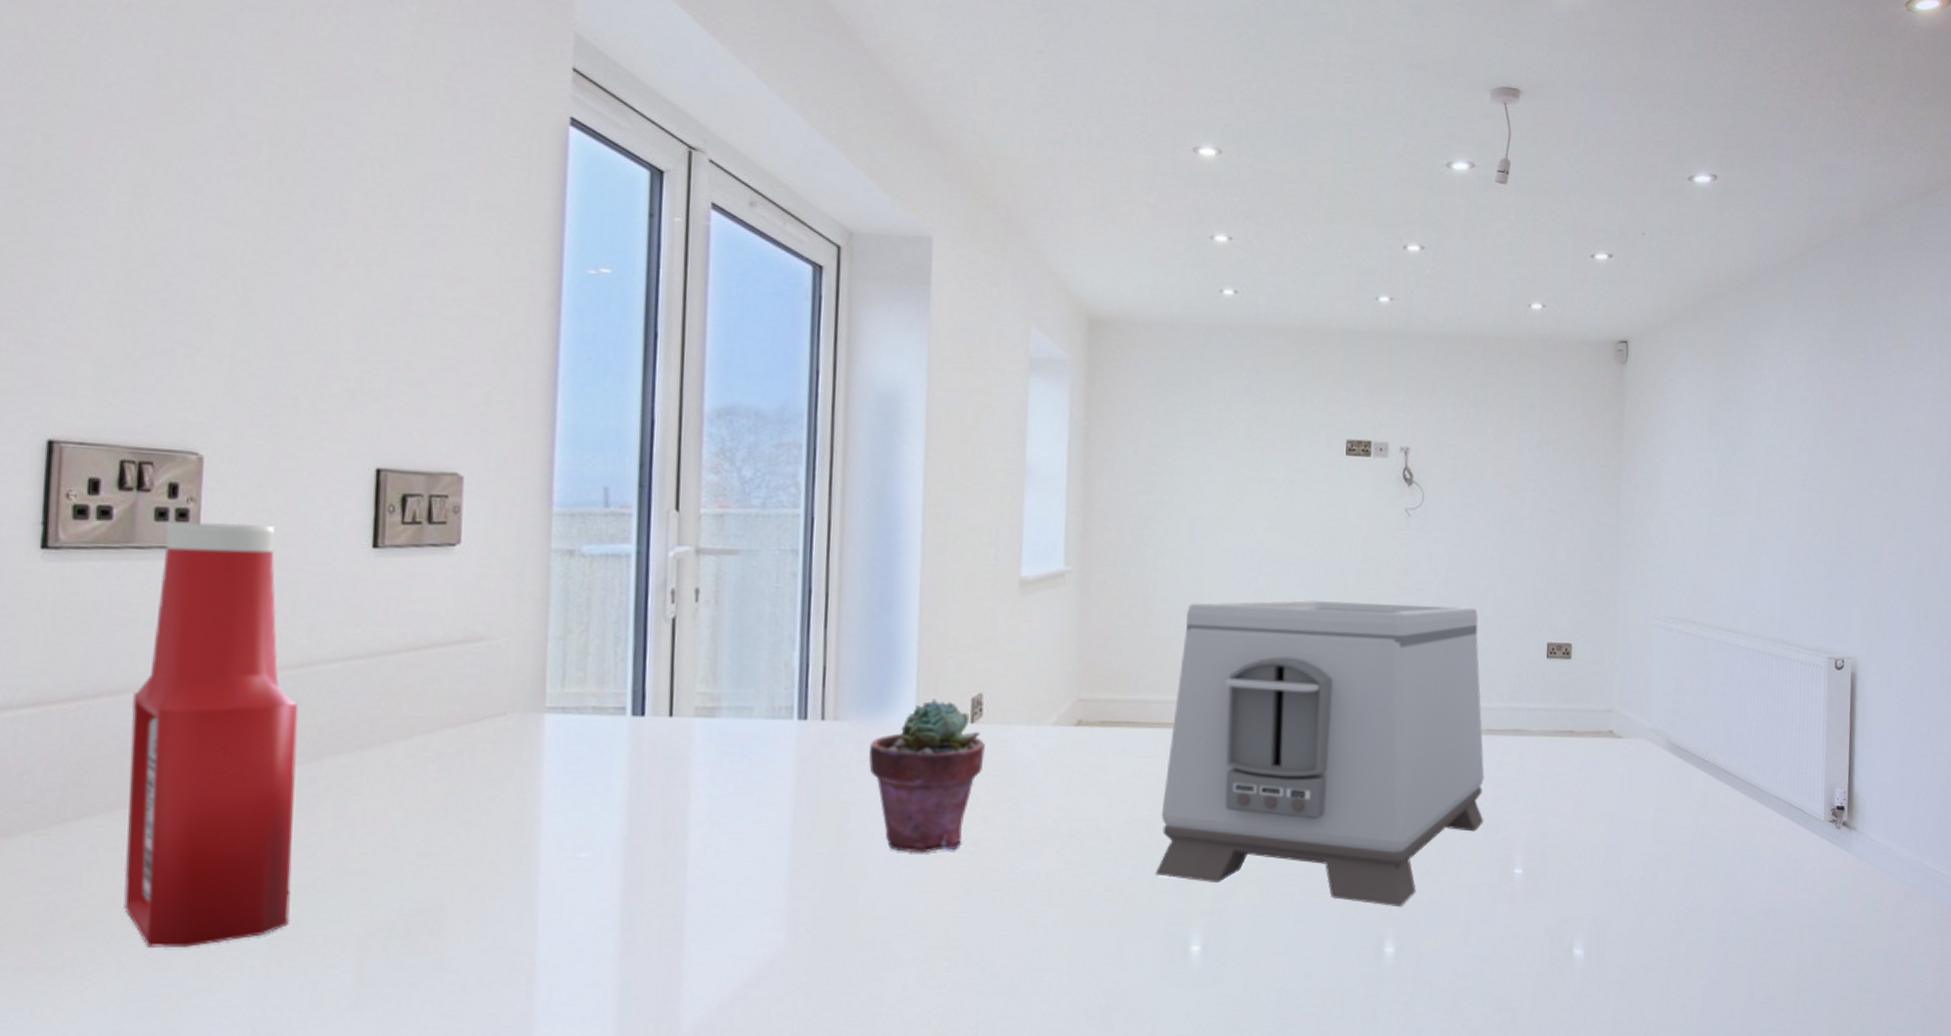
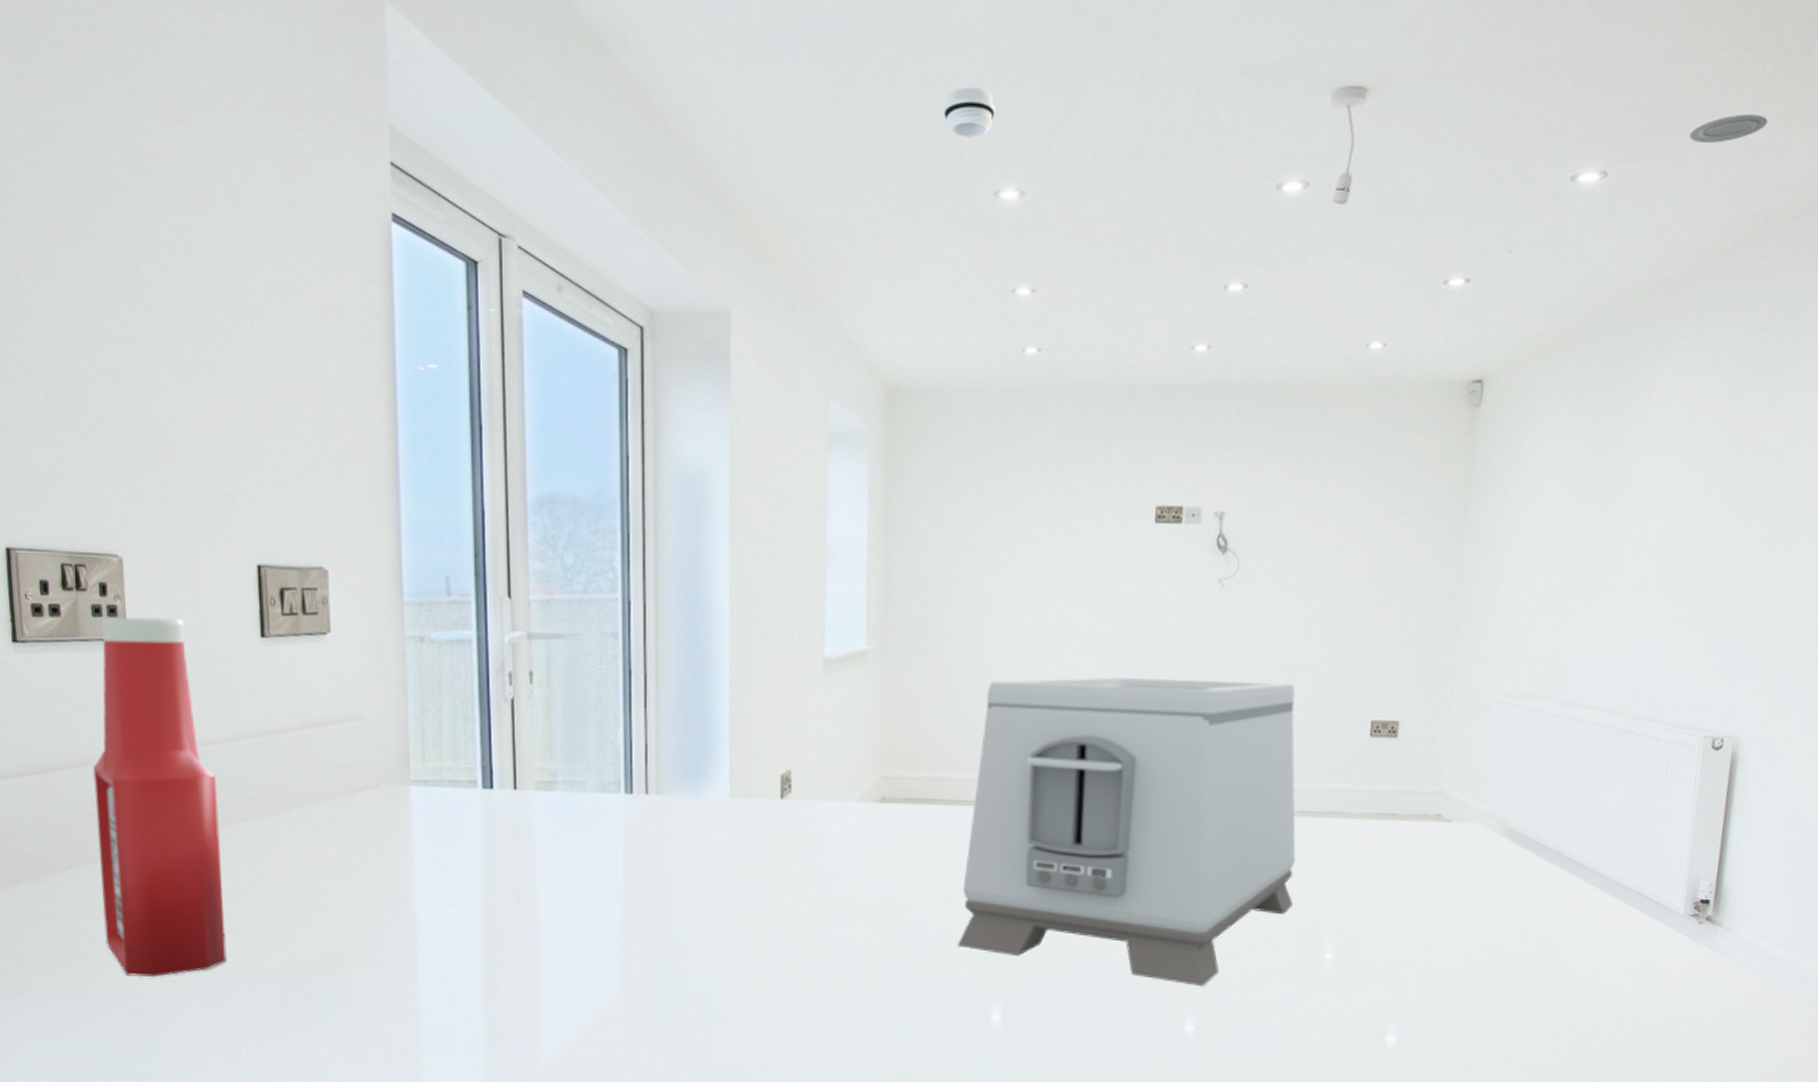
potted succulent: present [868,699,985,853] -> none [688,775,795,919]
smoke detector: none [1146,54,1195,100] -> present [943,87,996,138]
recessed light: none [1778,139,1836,160] -> present [1689,114,1768,144]

